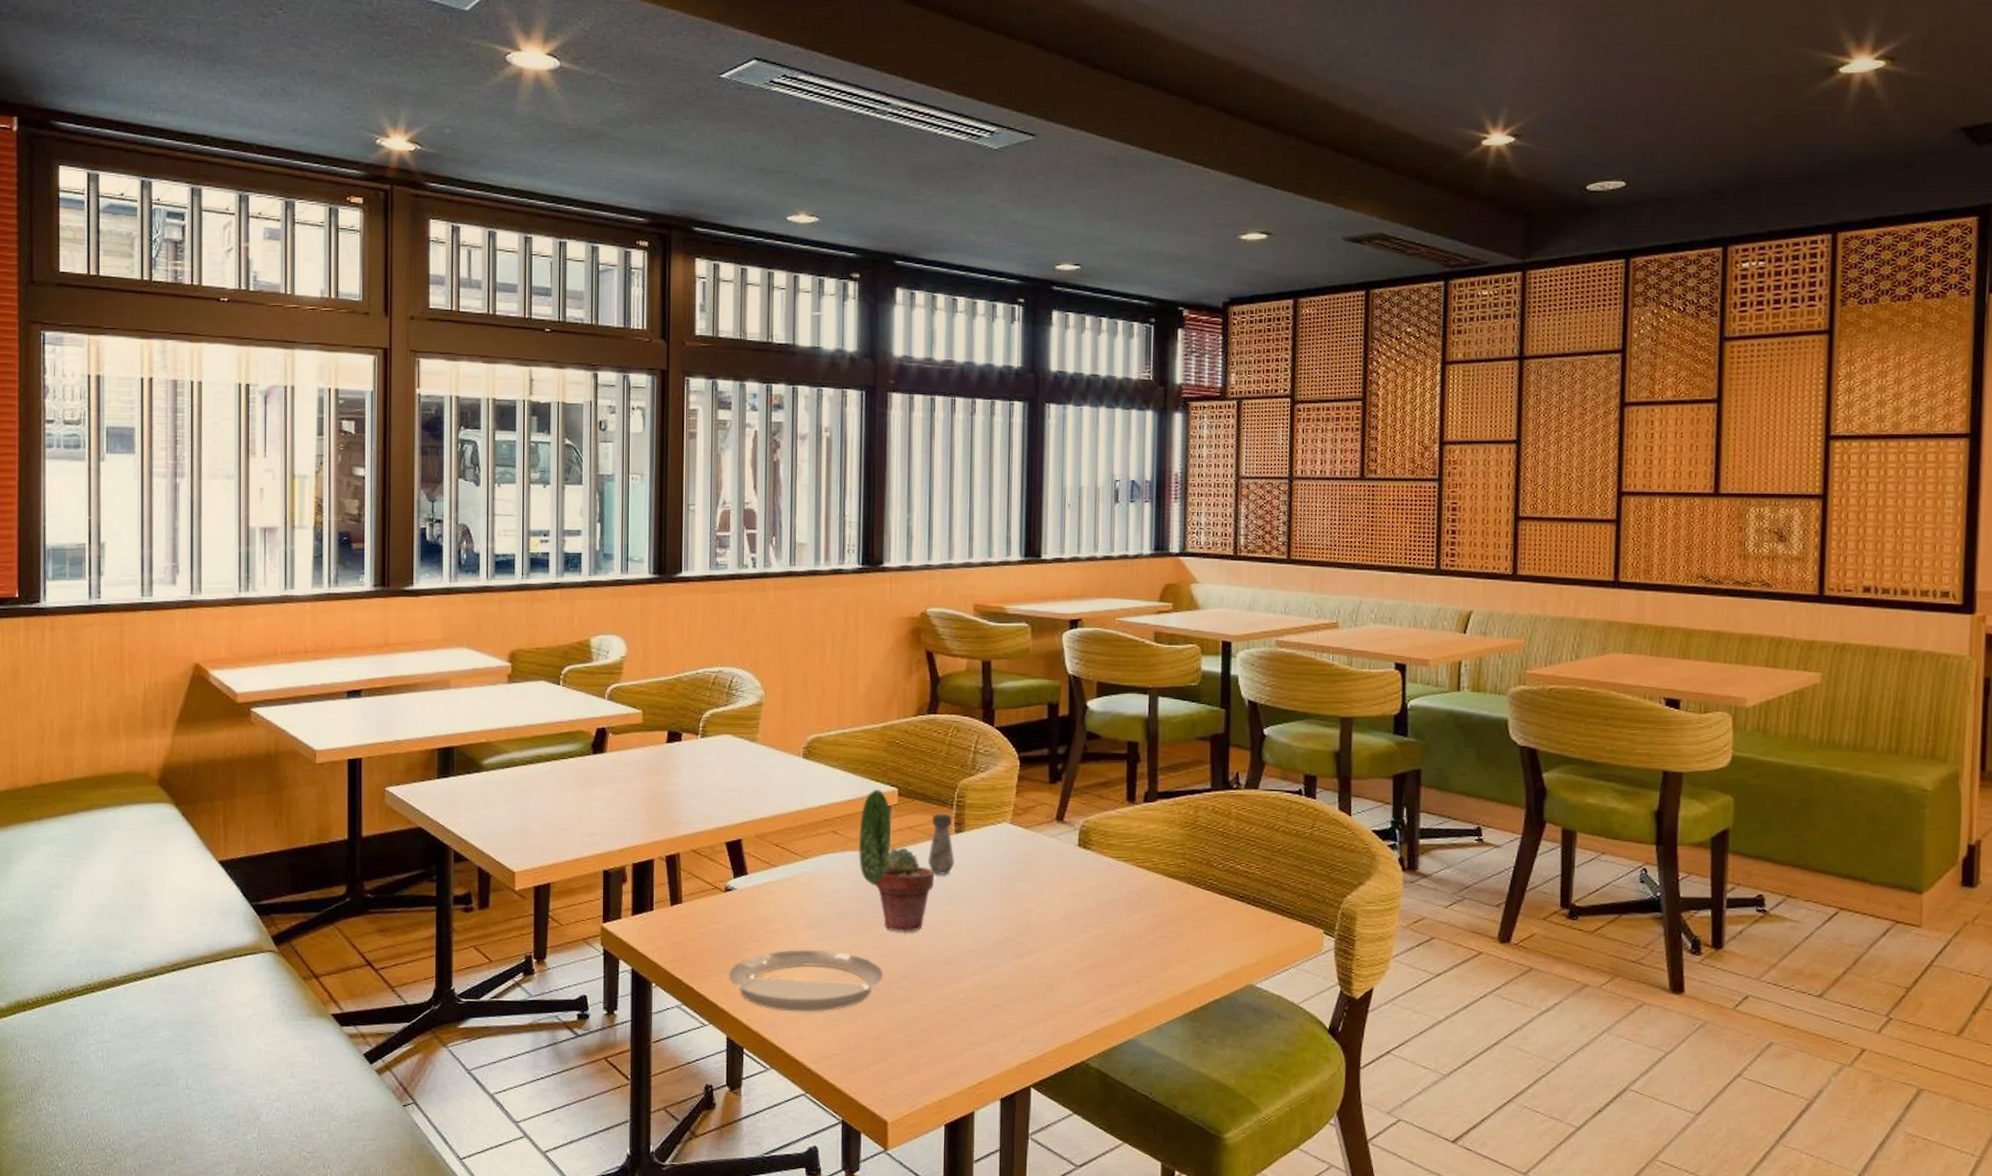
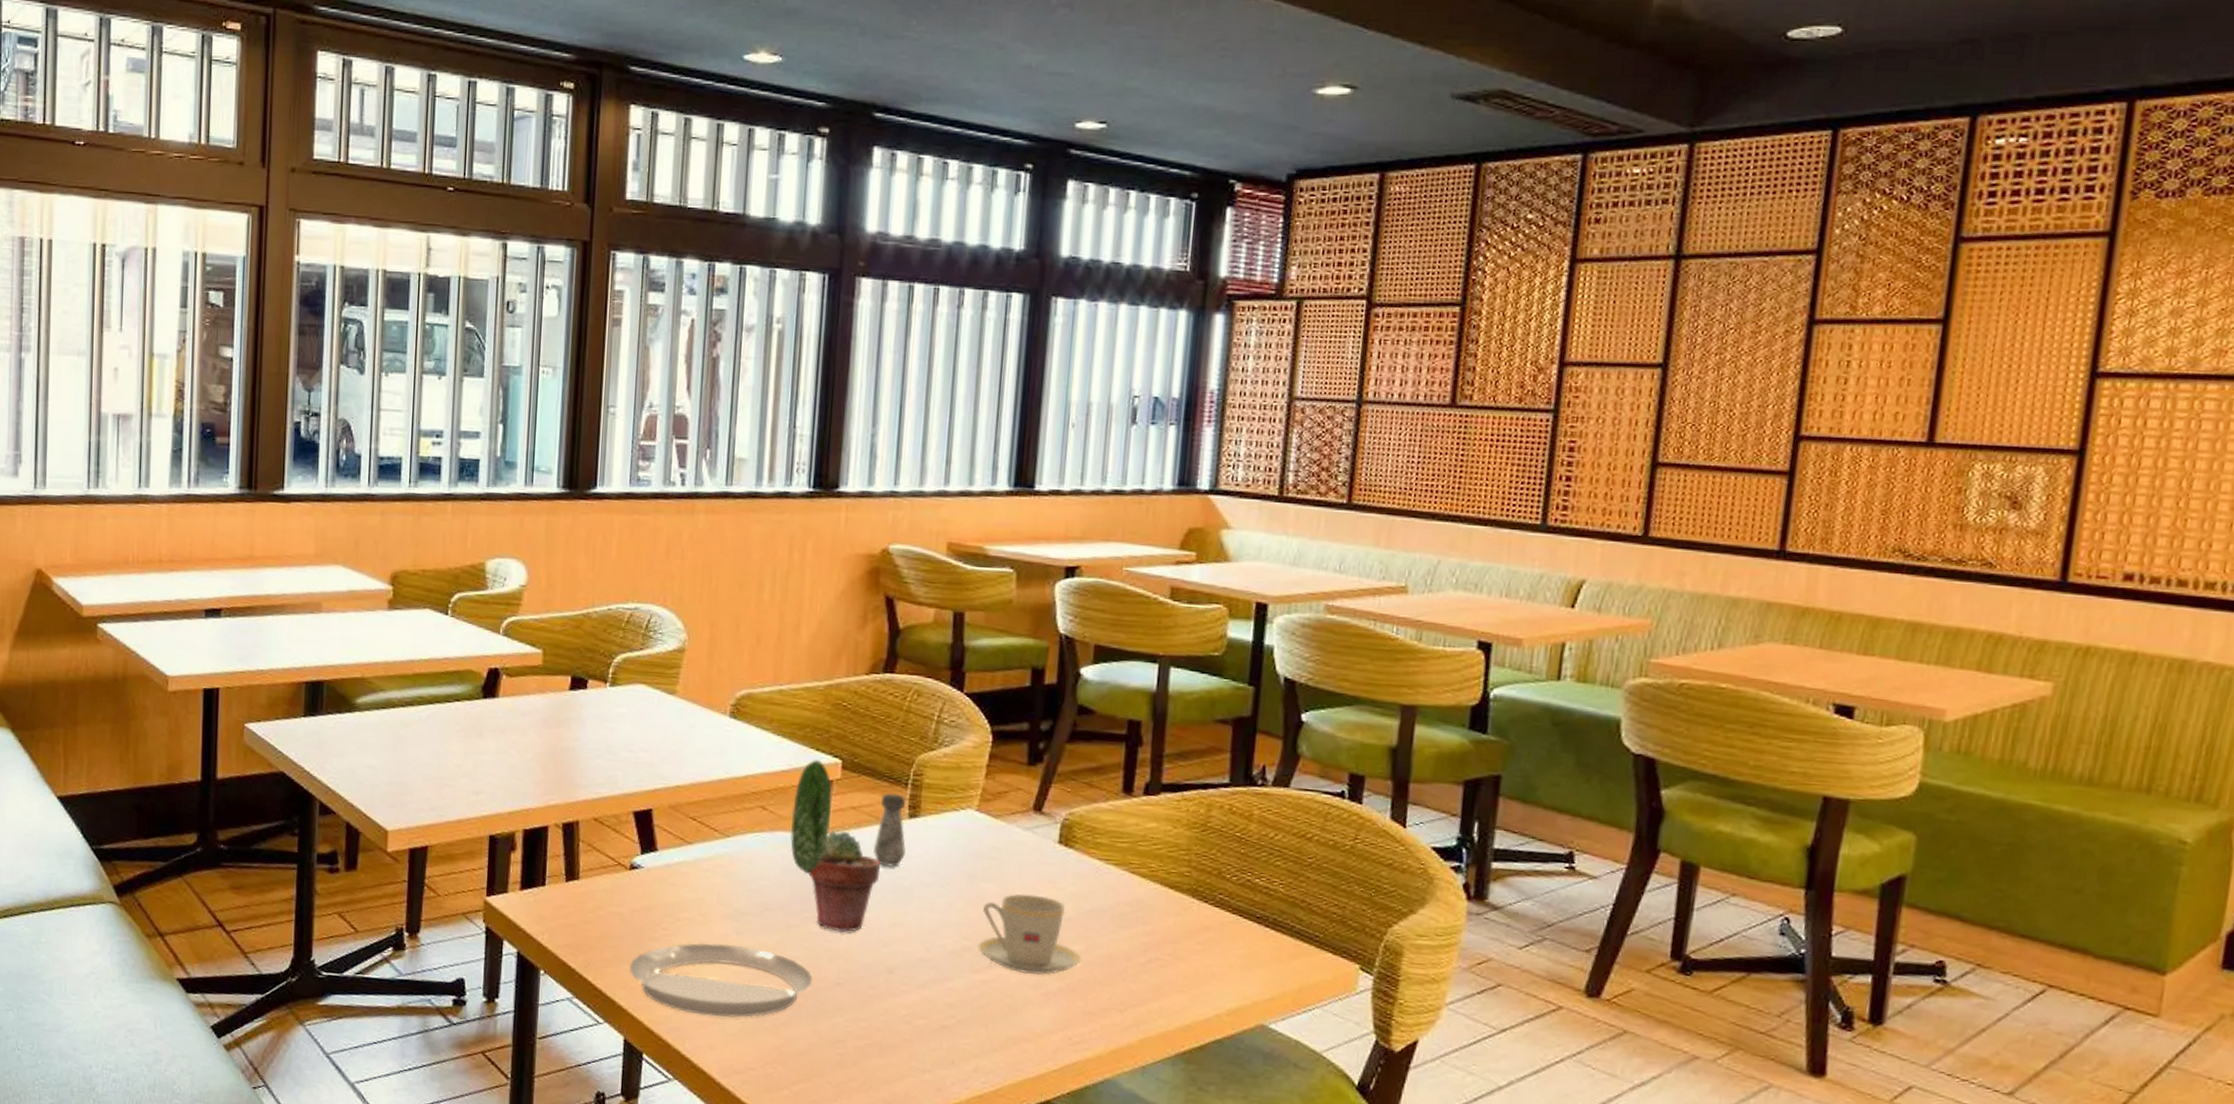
teacup: none [1018,890,1103,957] -> present [977,893,1081,975]

